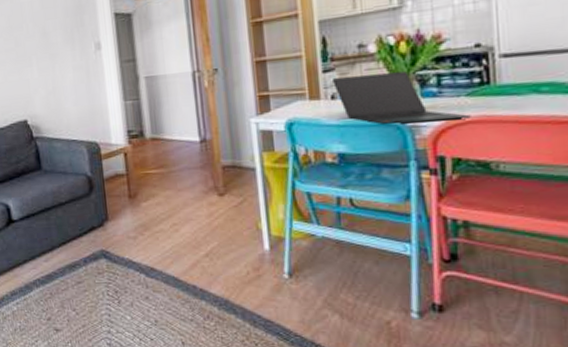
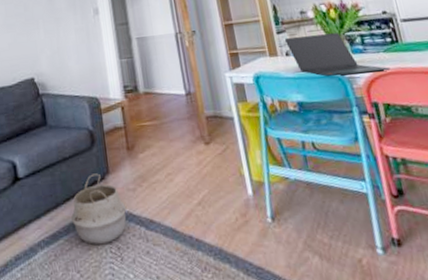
woven basket: none [67,220,126,286] -> present [71,173,127,244]

